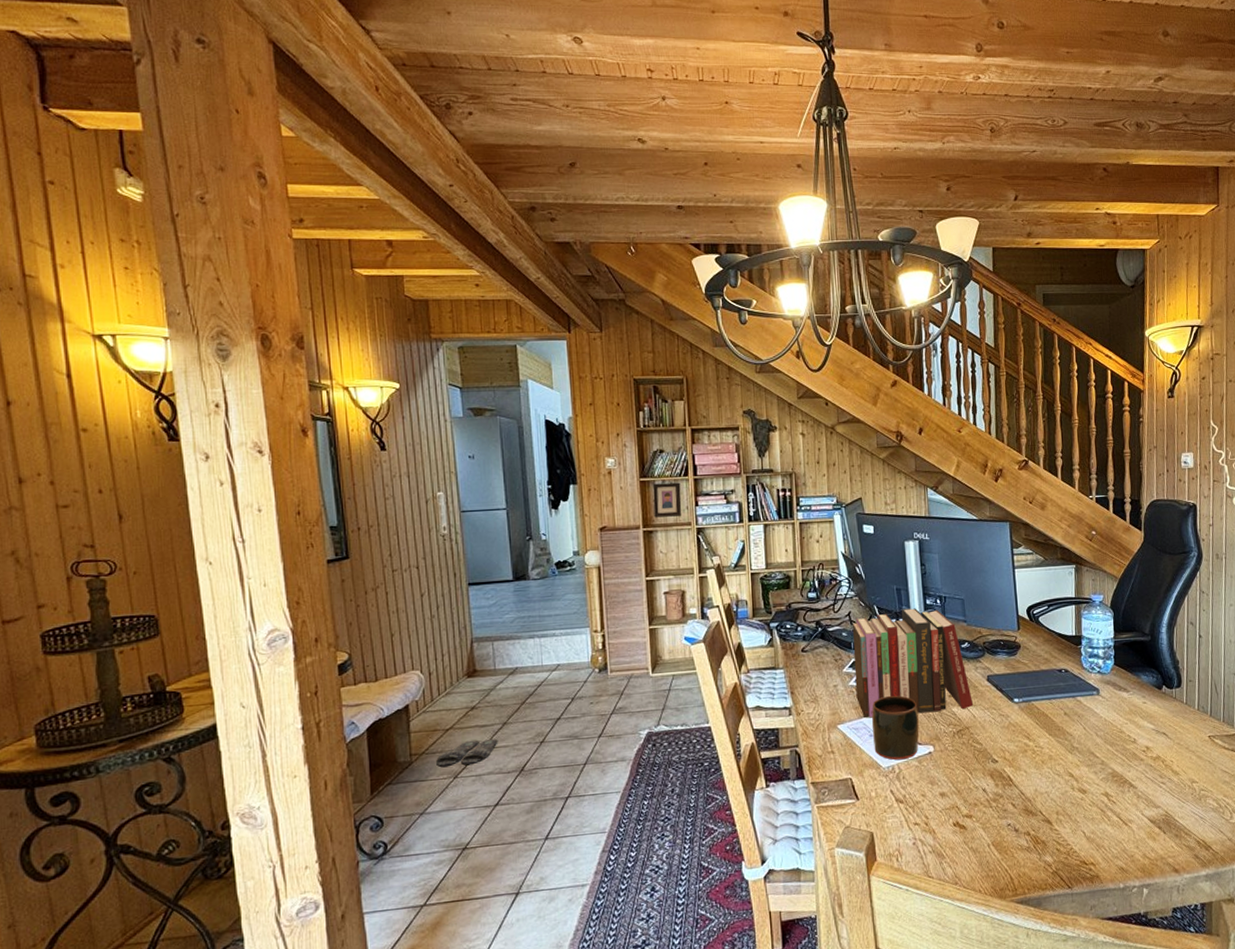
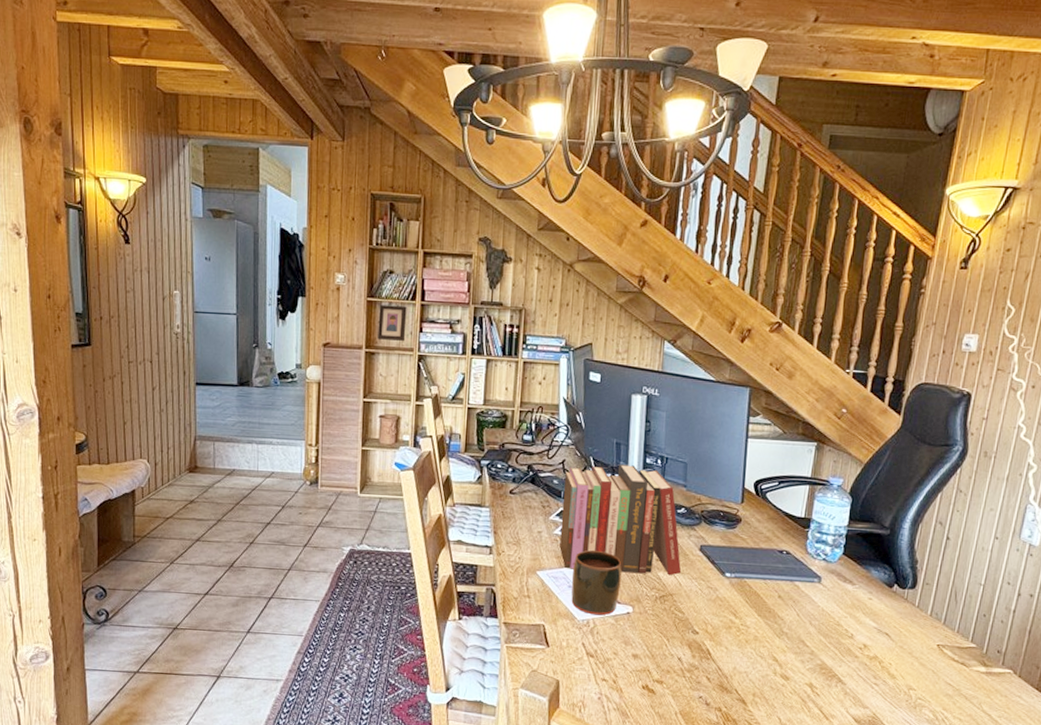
slippers: present [436,738,498,768] -> none [156,531,212,554]

